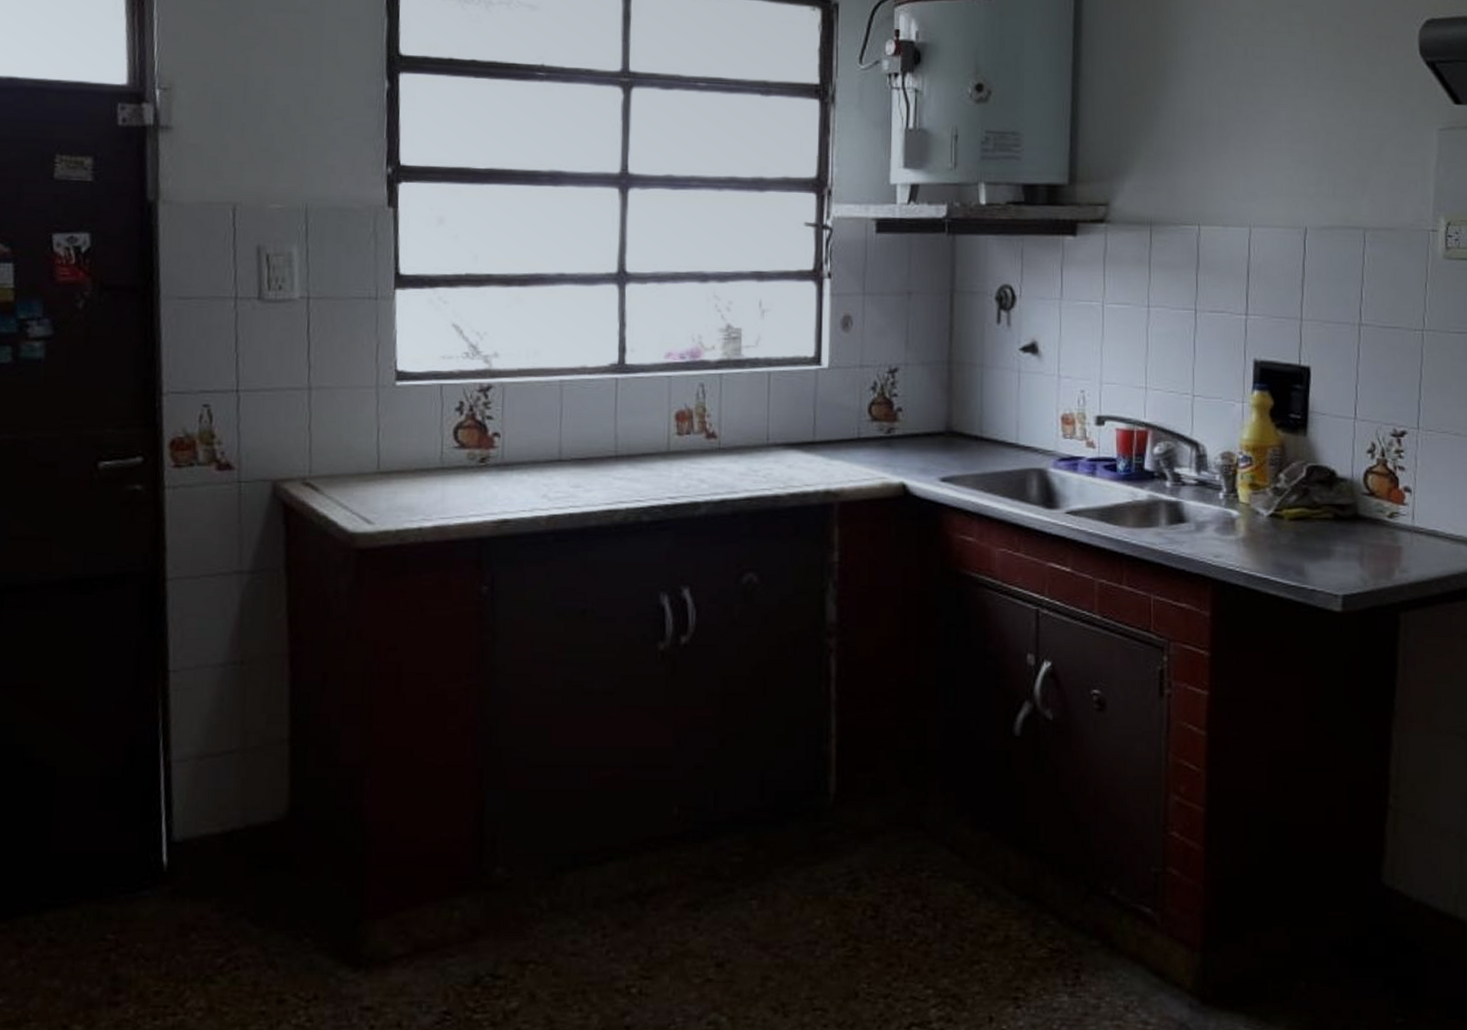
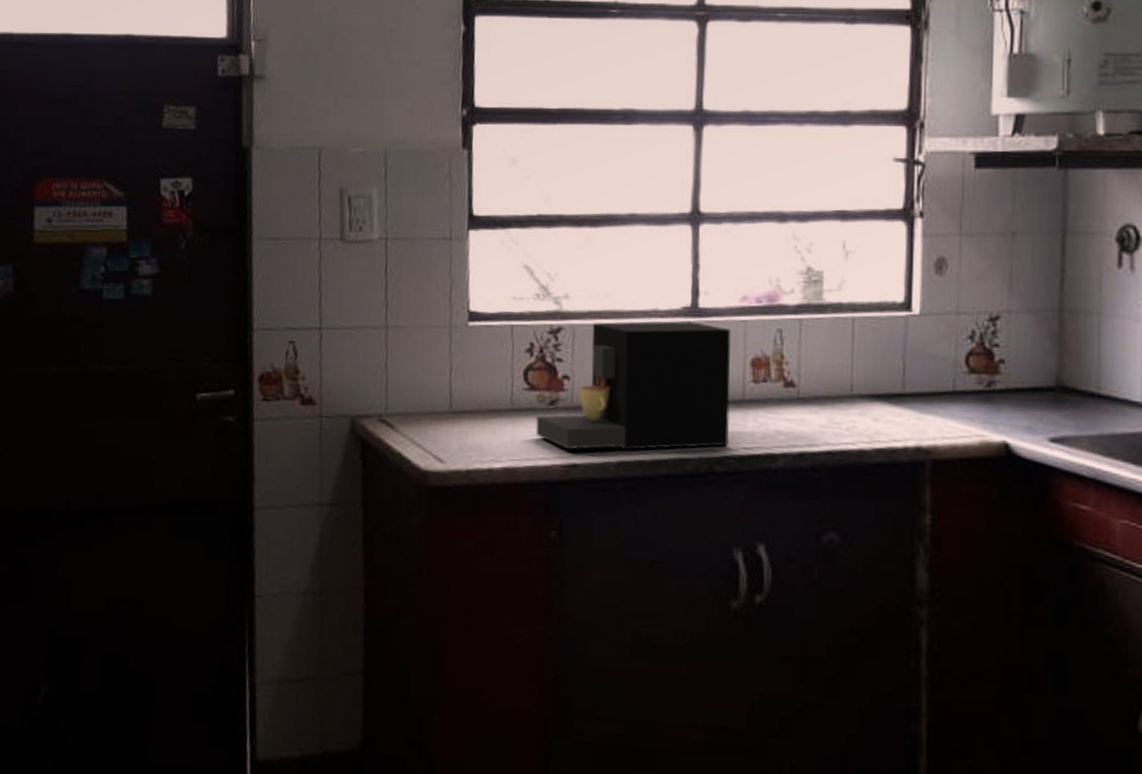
coffee maker: none [466,377,656,506] -> present [535,321,731,450]

